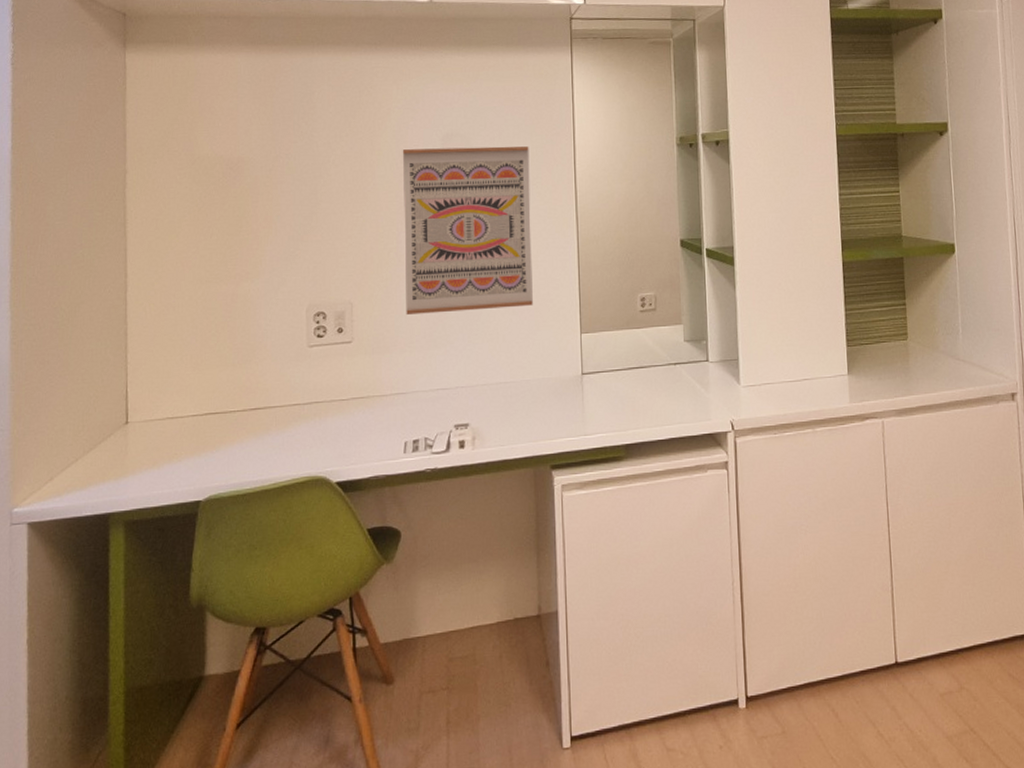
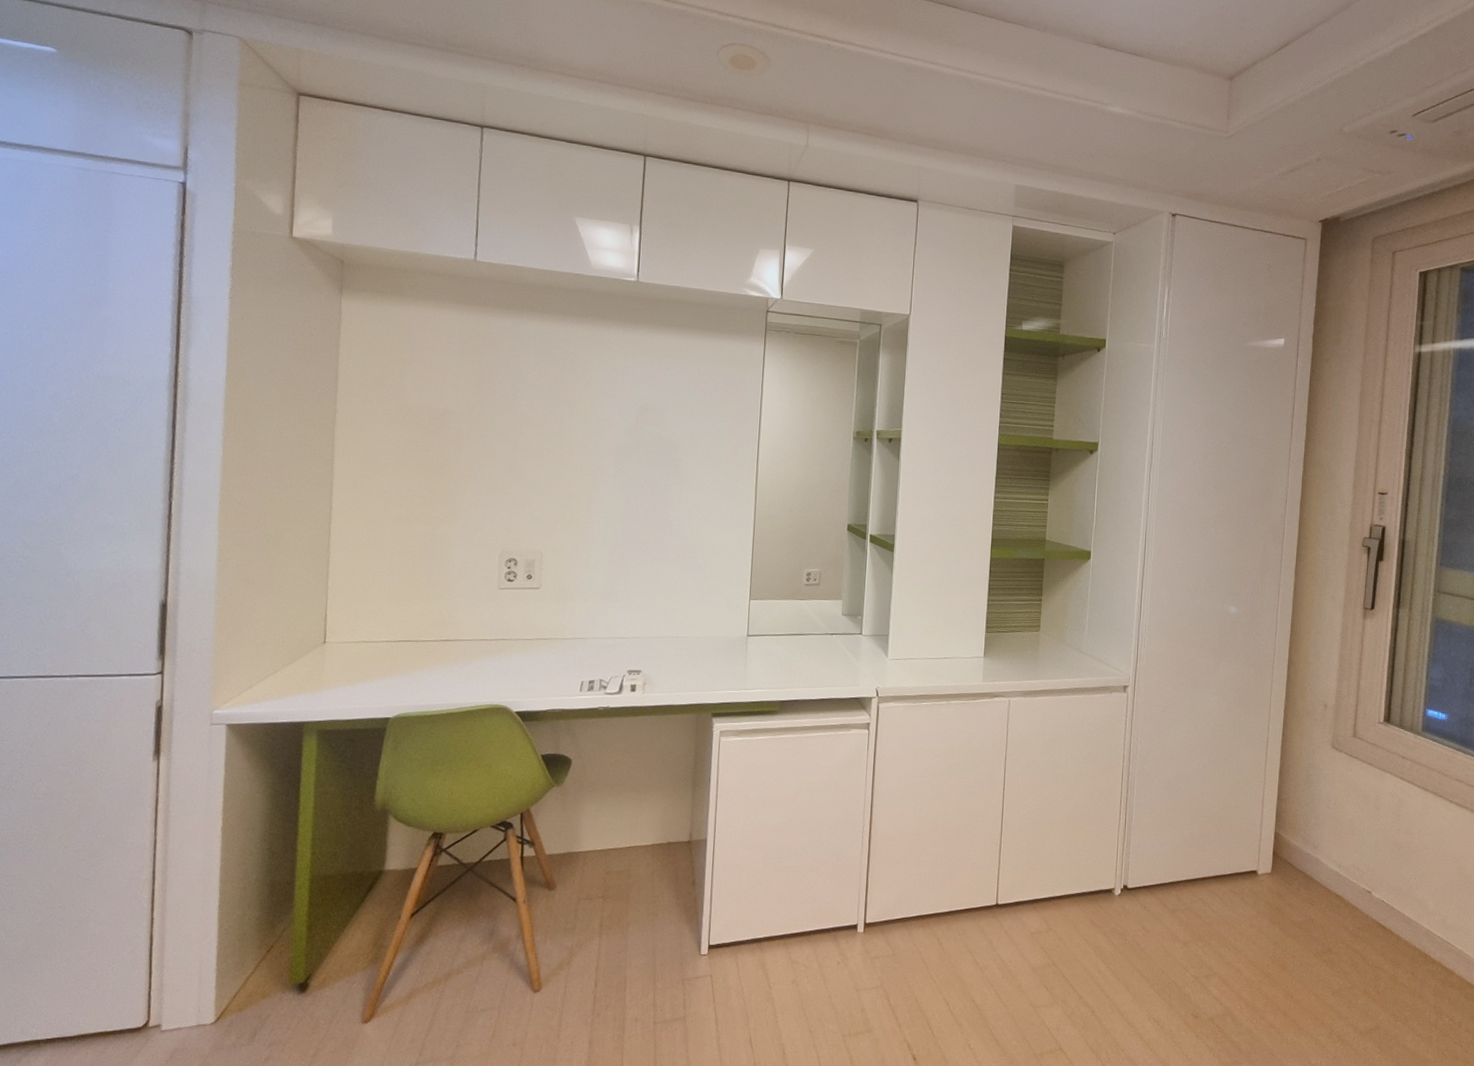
wall art: present [402,146,533,314] -> none [591,417,718,571]

